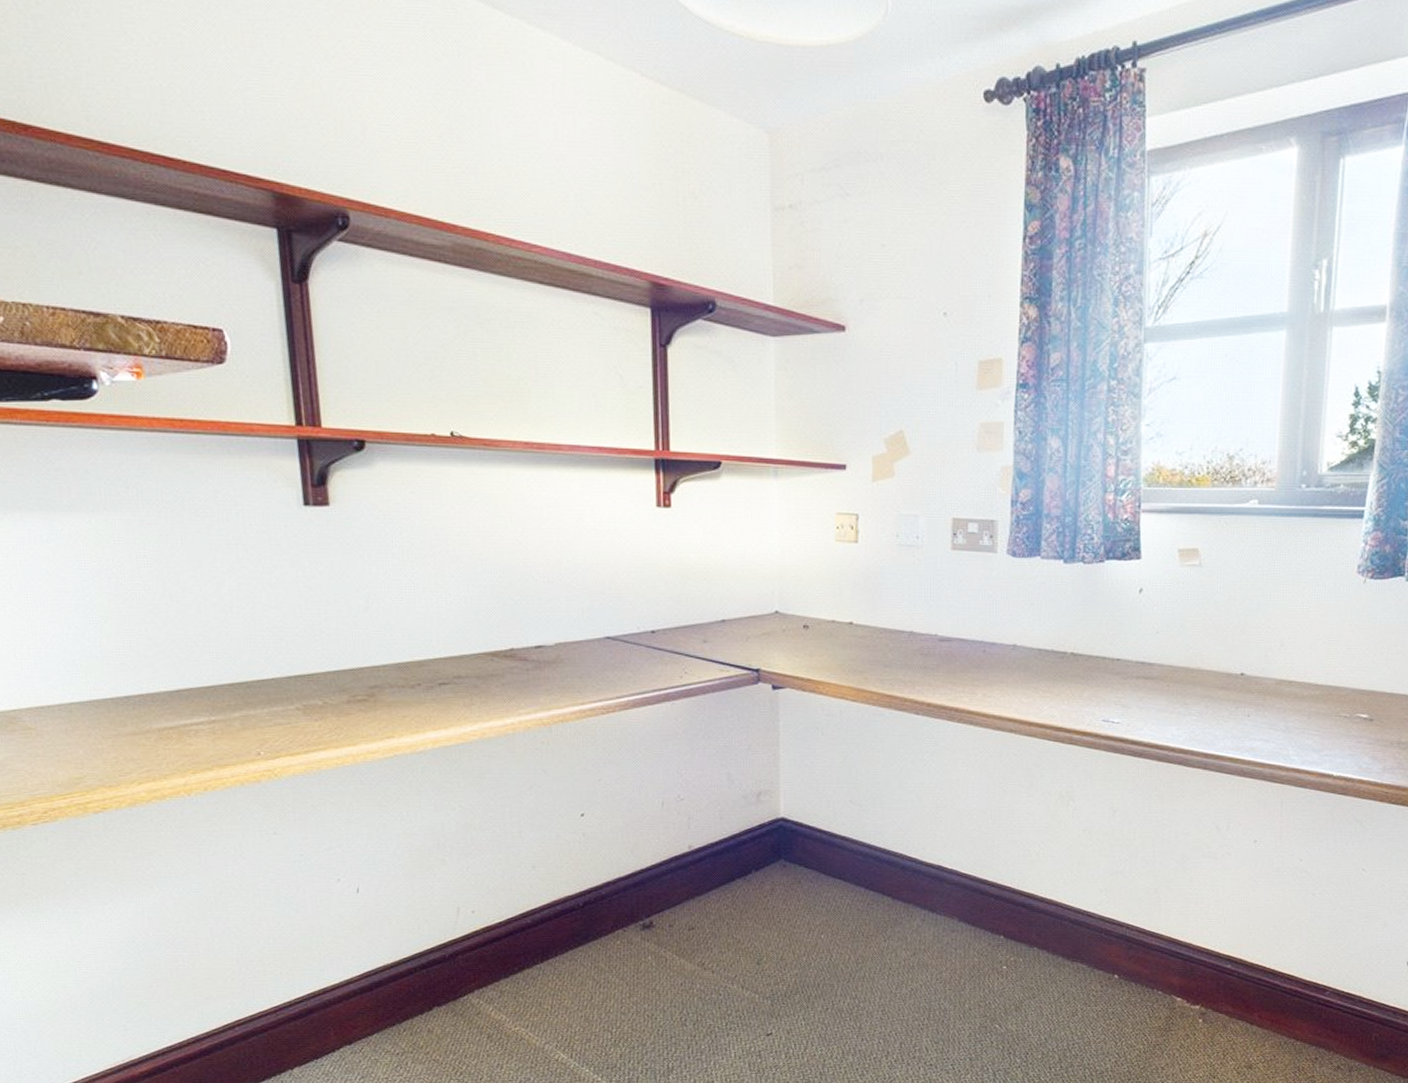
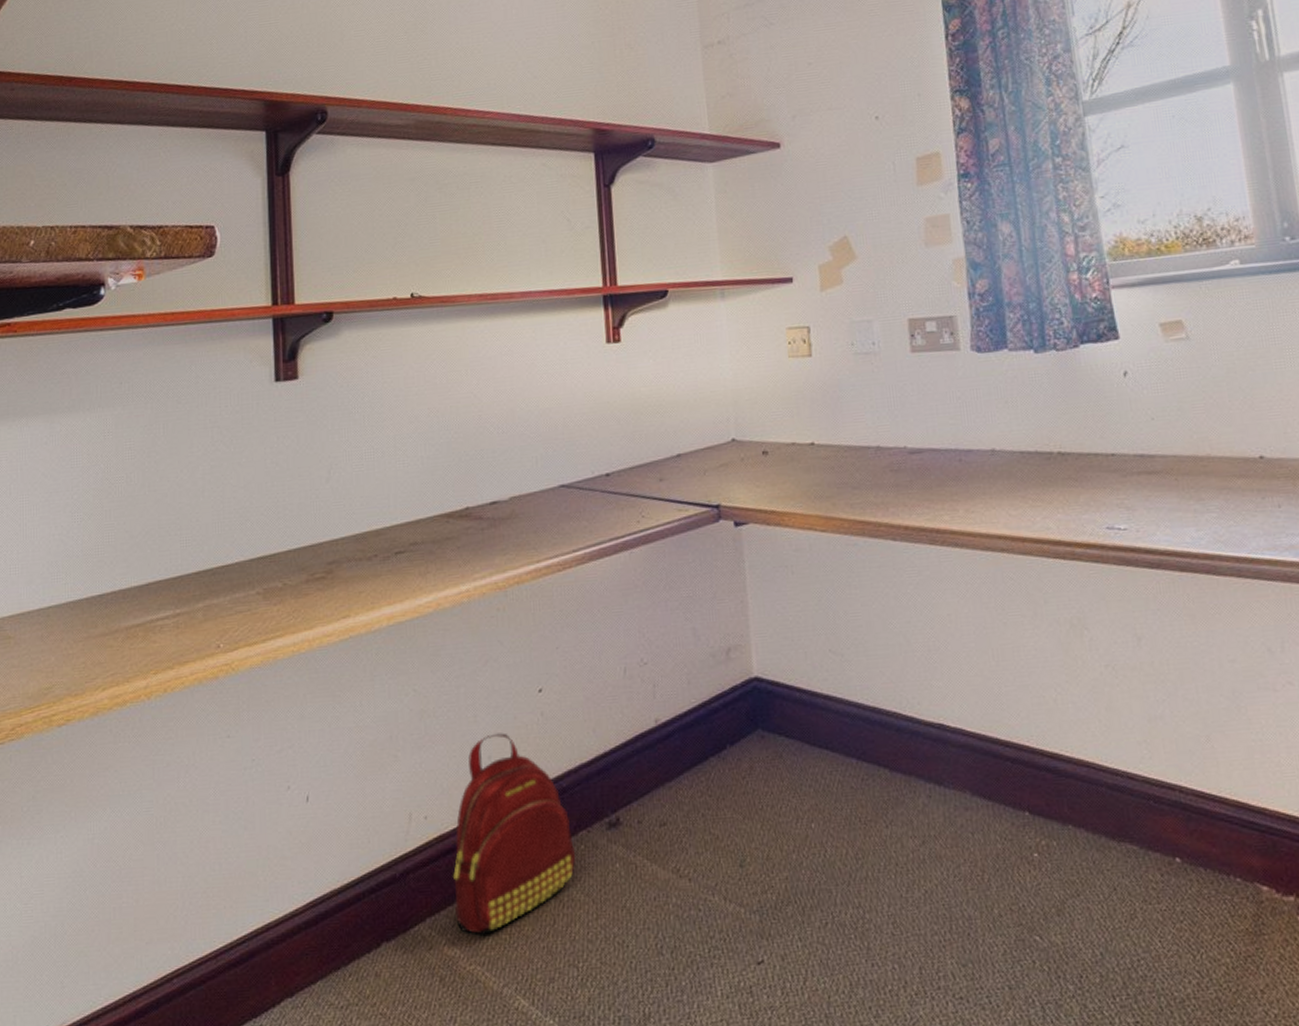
backpack: none [499,847,611,1005] -> present [453,733,575,936]

